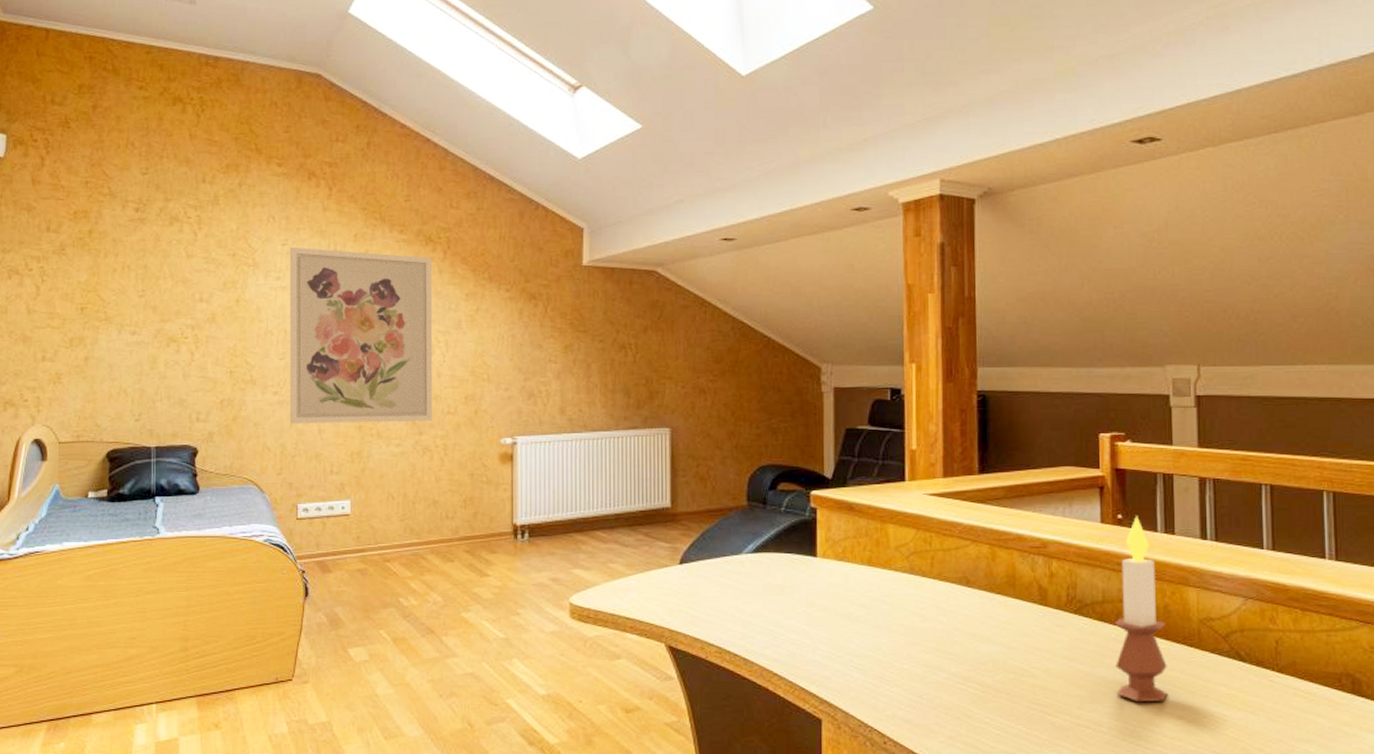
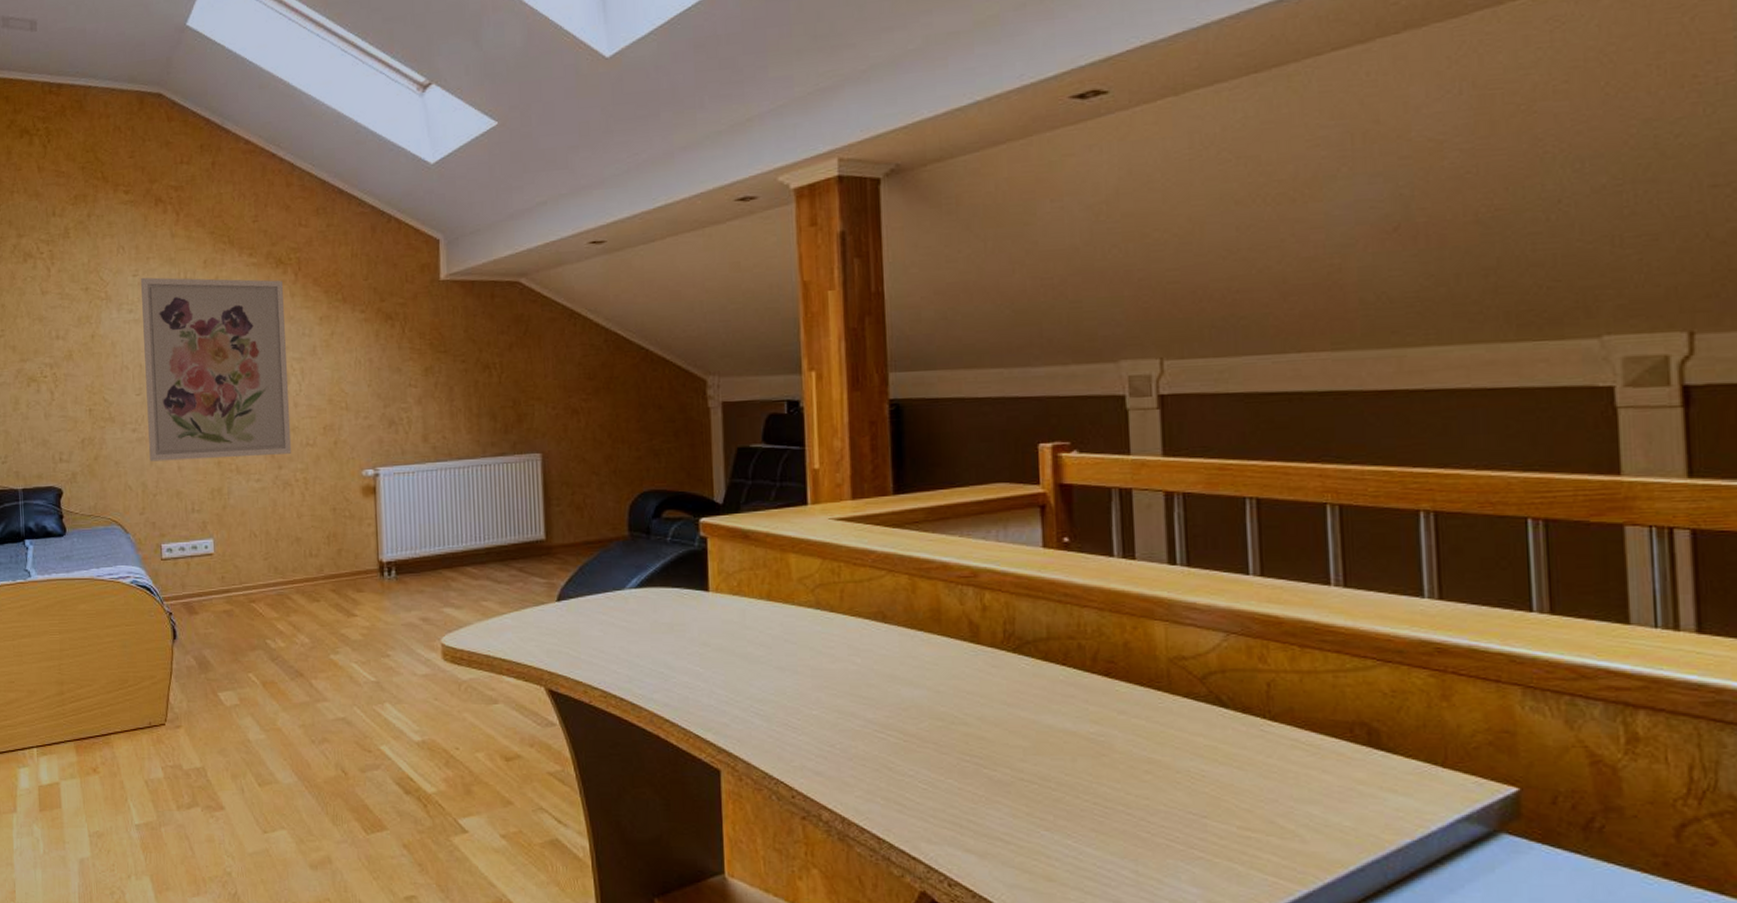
candle: present [1114,516,1168,703] -> none [1062,539,1131,755]

